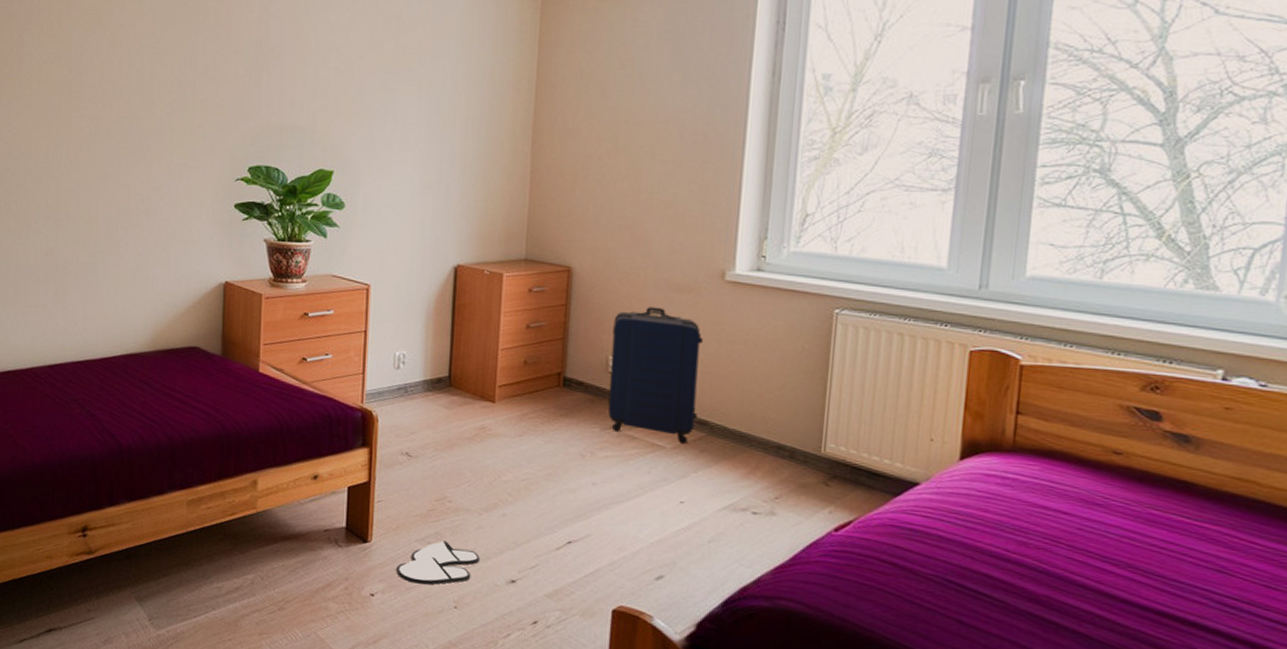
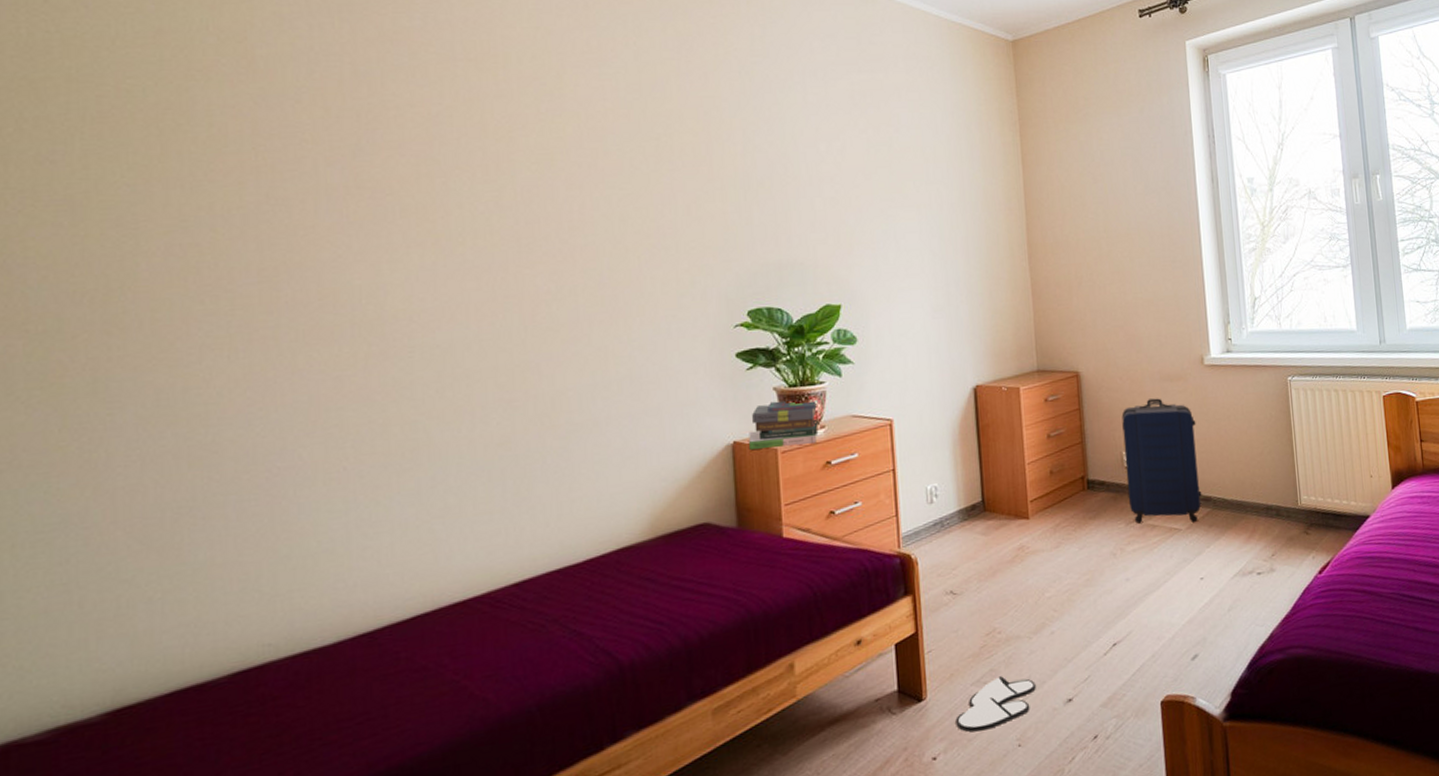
books: none [238,251,301,296] -> present [749,400,819,450]

